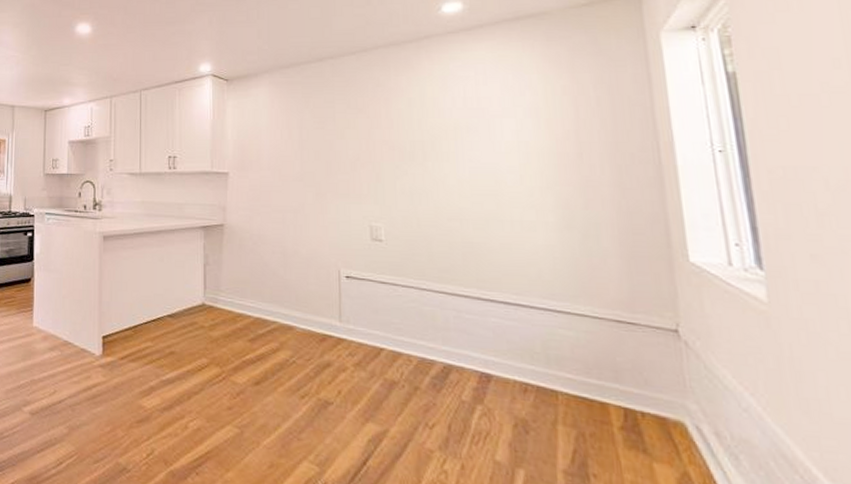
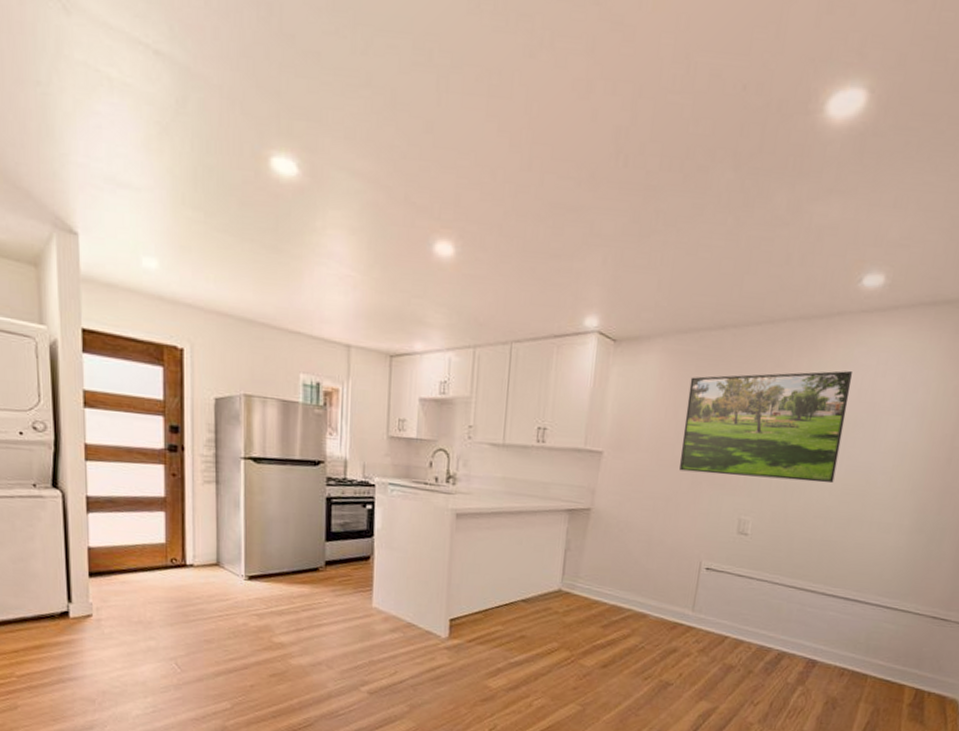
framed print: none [299,84,460,186] -> present [679,370,852,484]

